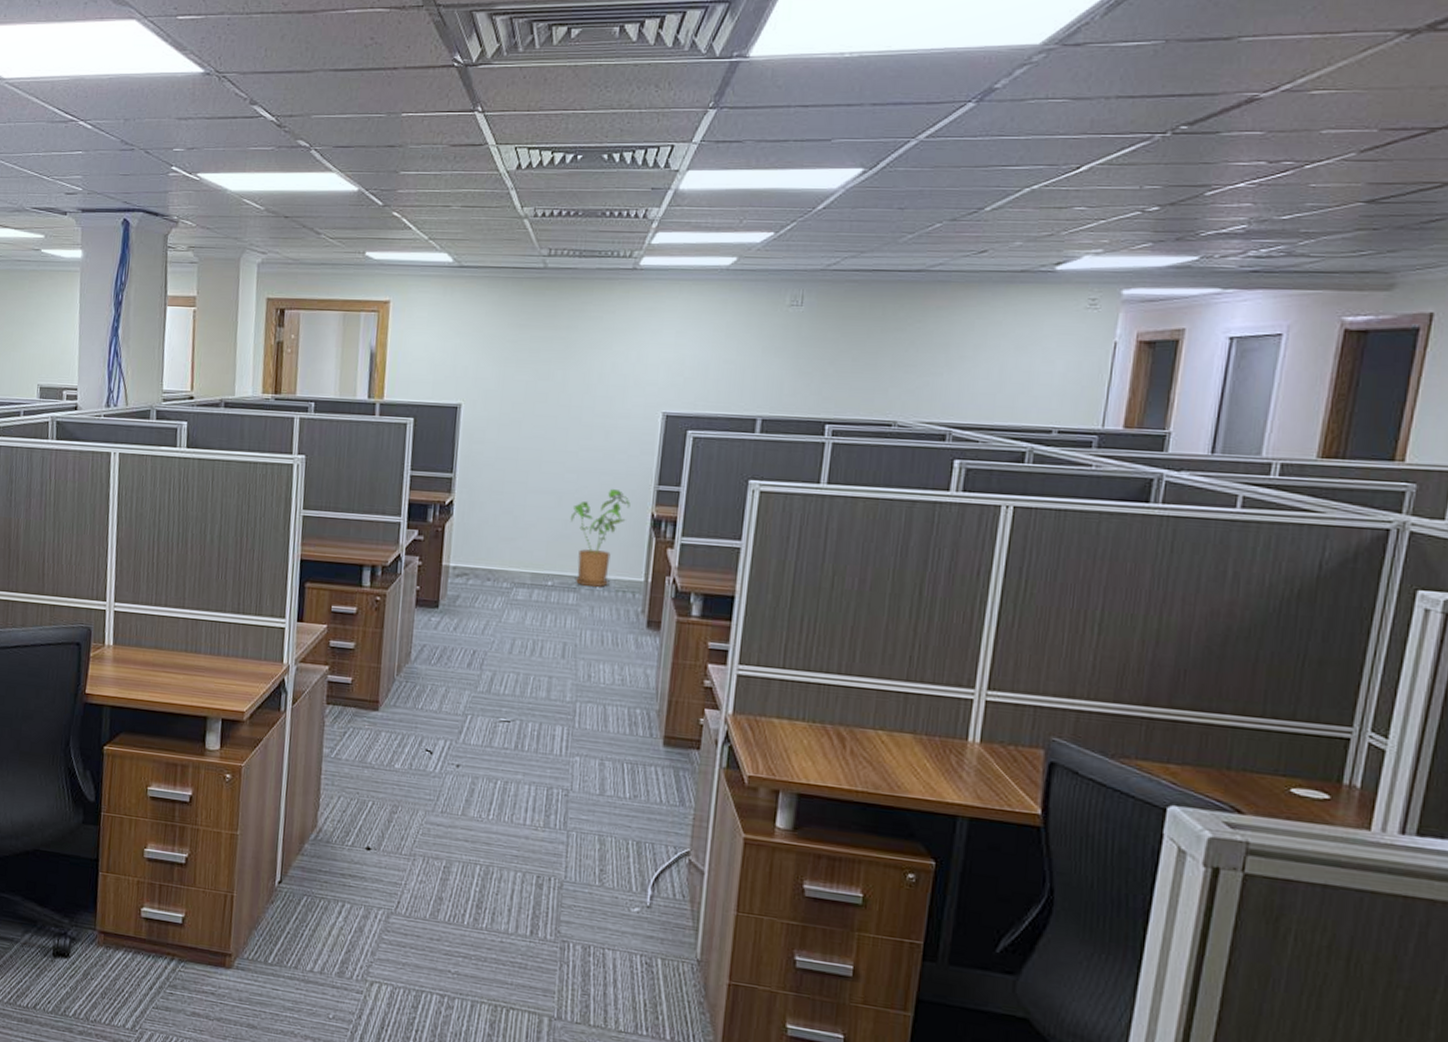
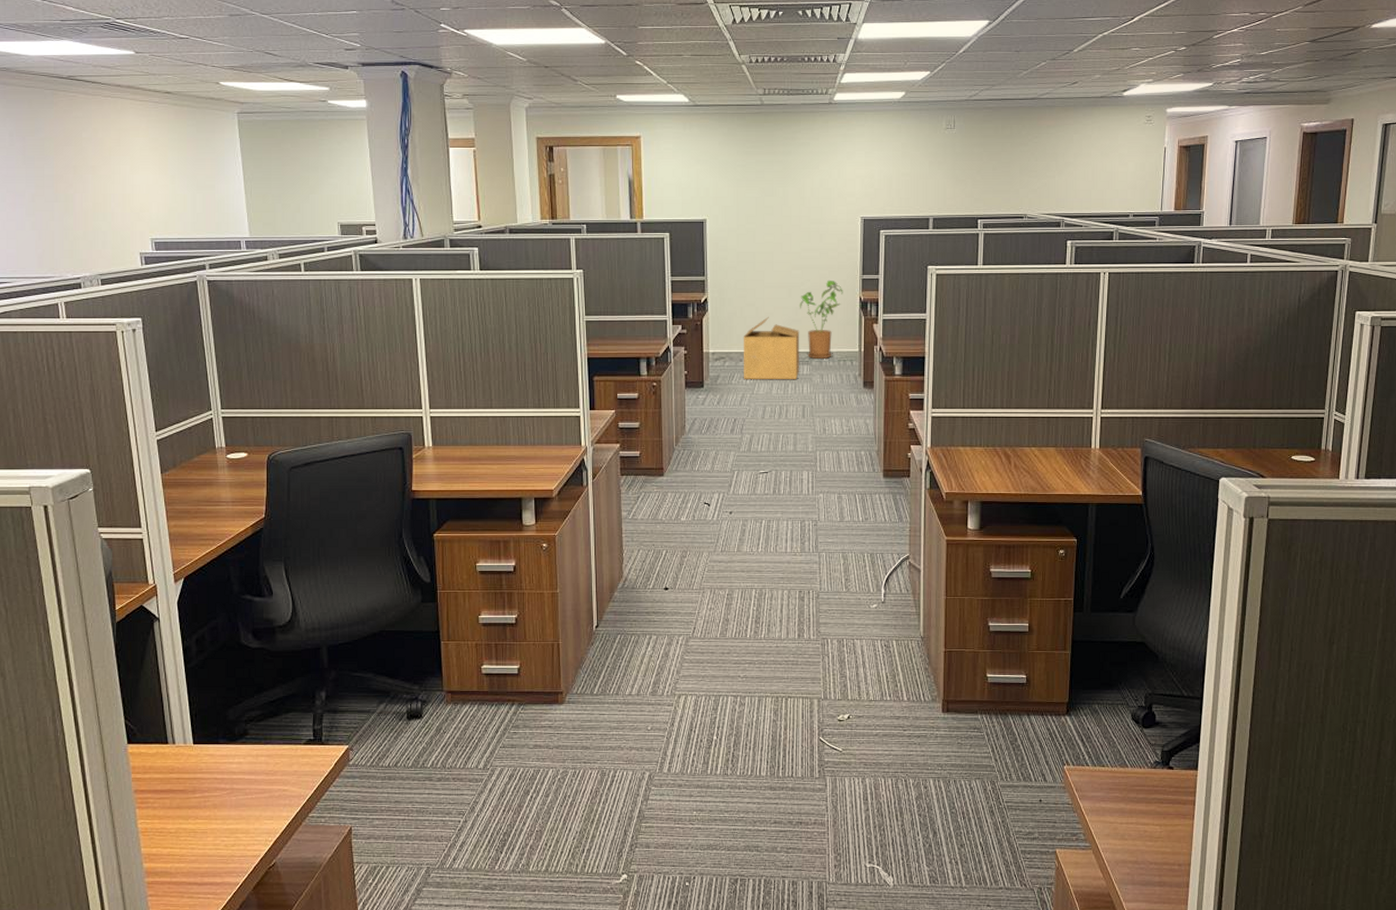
cardboard box: none [490,528,568,609] -> present [743,316,800,379]

